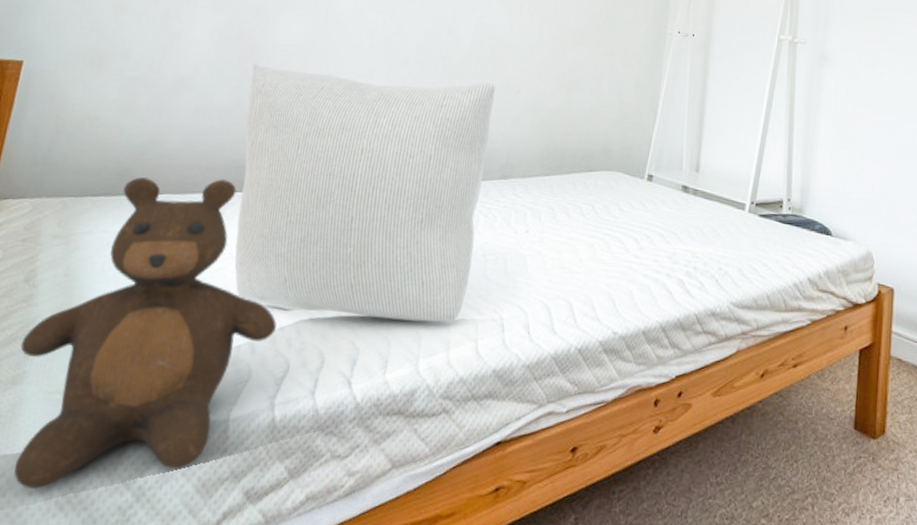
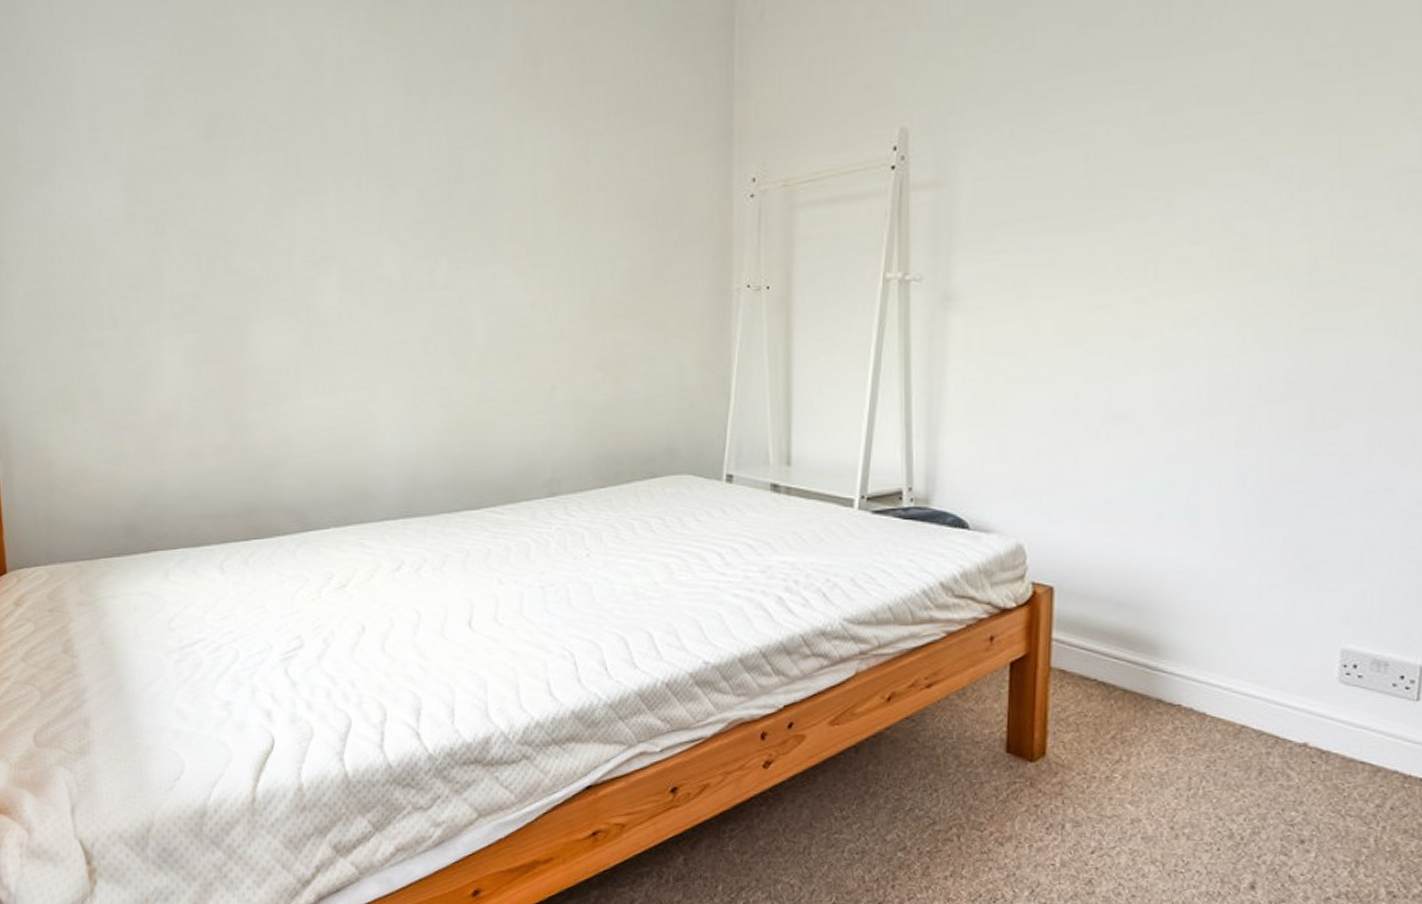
teddy bear: present [14,177,277,489] -> none [77,525,330,852]
pillow: present [234,63,496,322] -> none [238,382,530,665]

